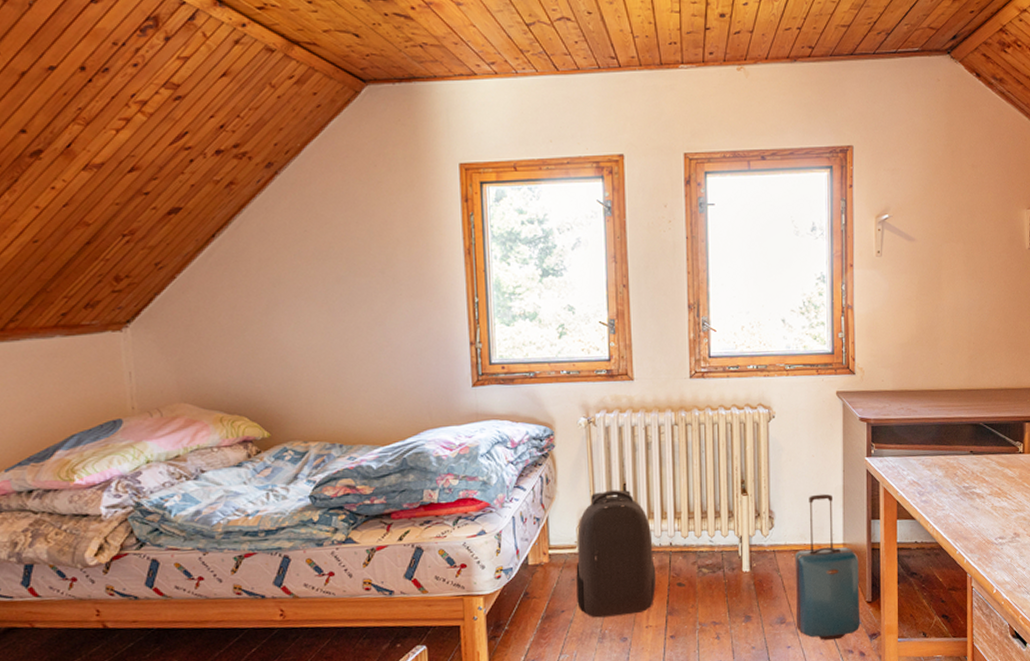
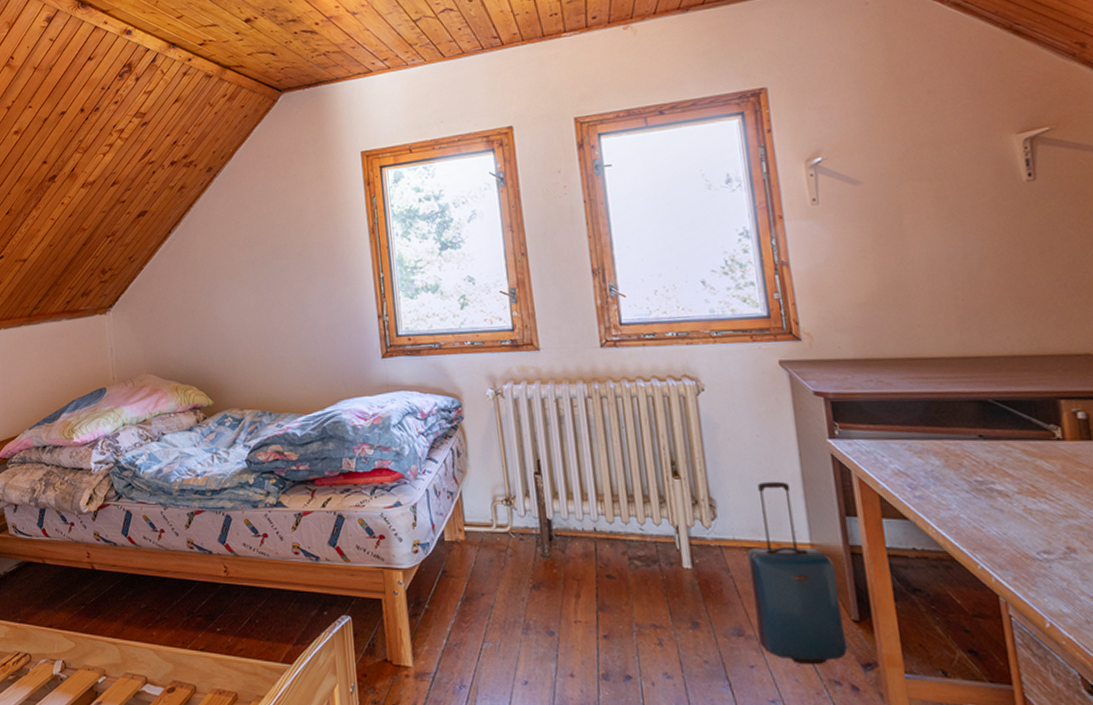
backpack: present [576,490,657,618] -> none [492,466,583,606]

